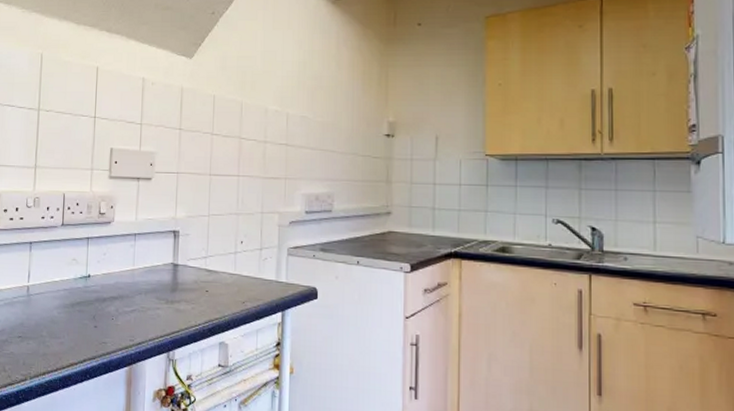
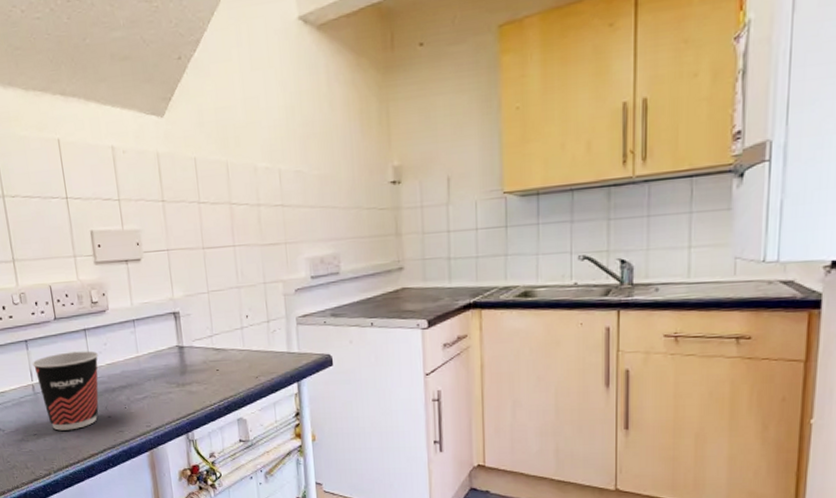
cup: none [32,258,96,336] -> present [32,351,99,431]

